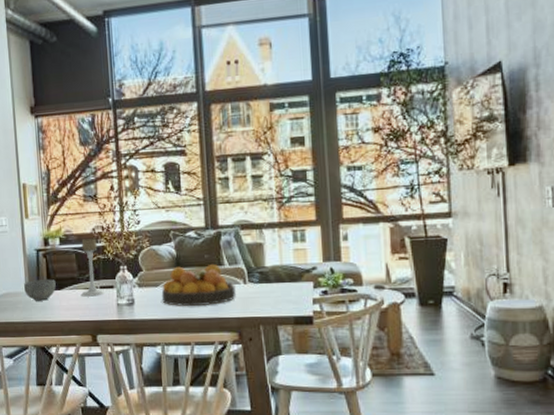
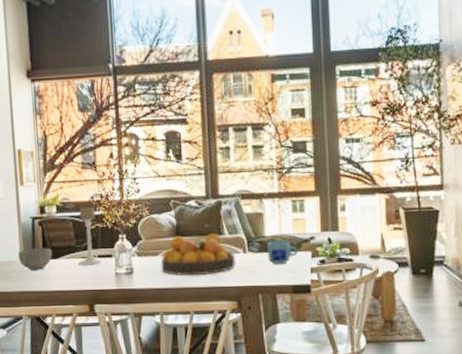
mug: none [268,271,299,295] -> present [267,240,298,264]

